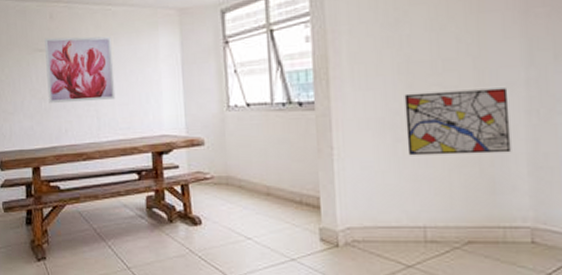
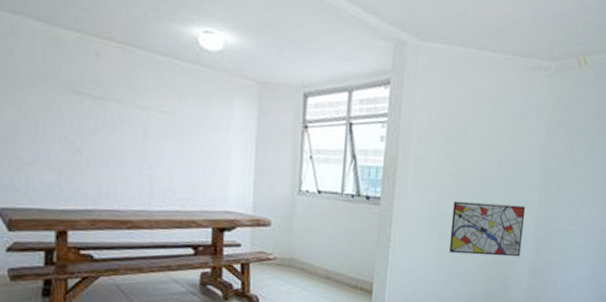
wall art: present [45,36,116,103] -> none [86,79,177,166]

